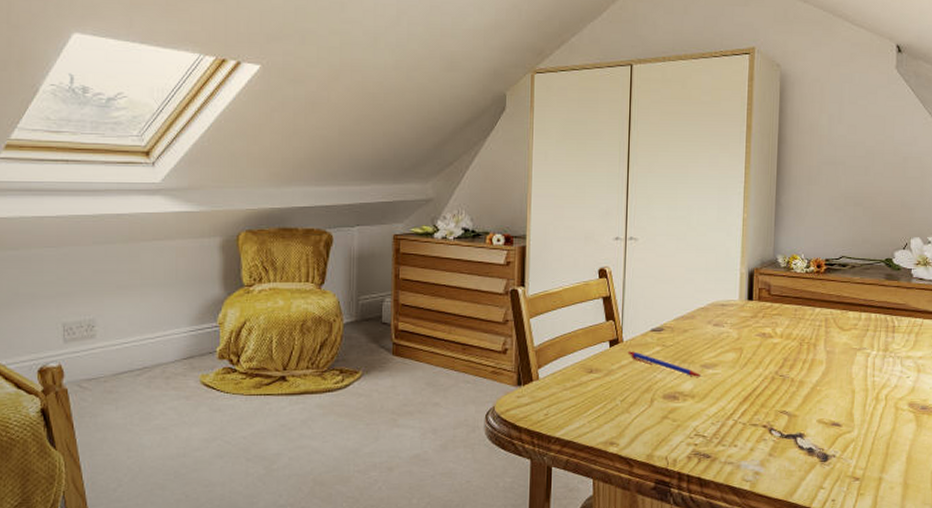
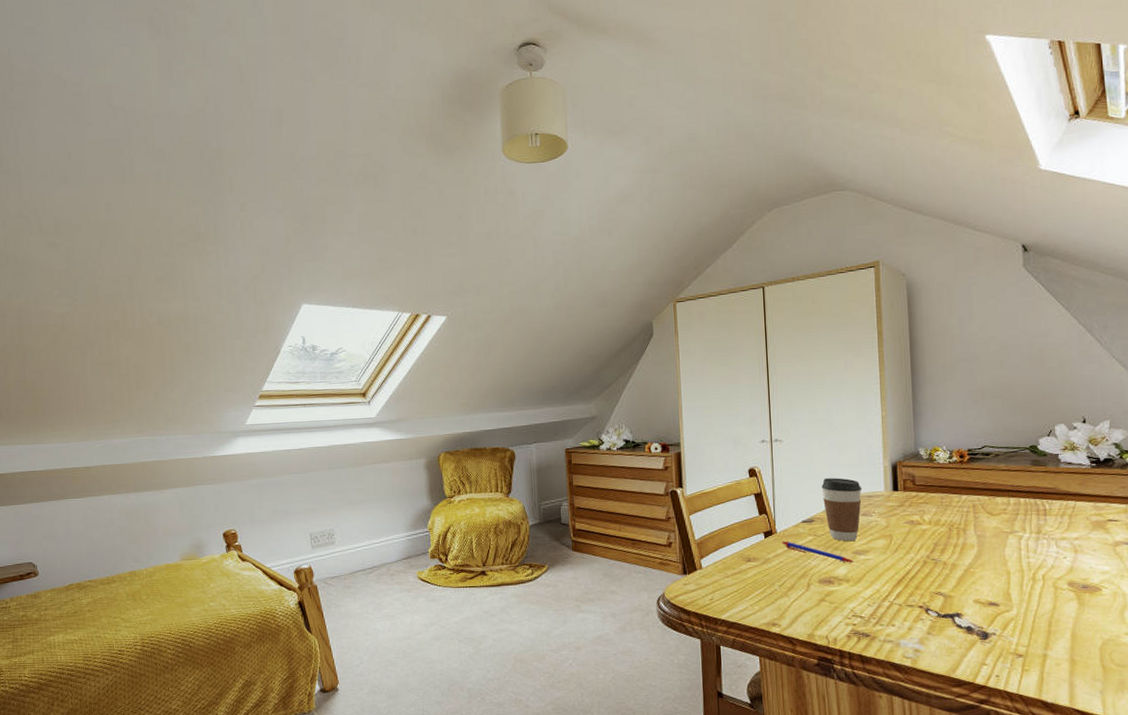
coffee cup: none [674,283,717,354] -> present [821,478,862,542]

